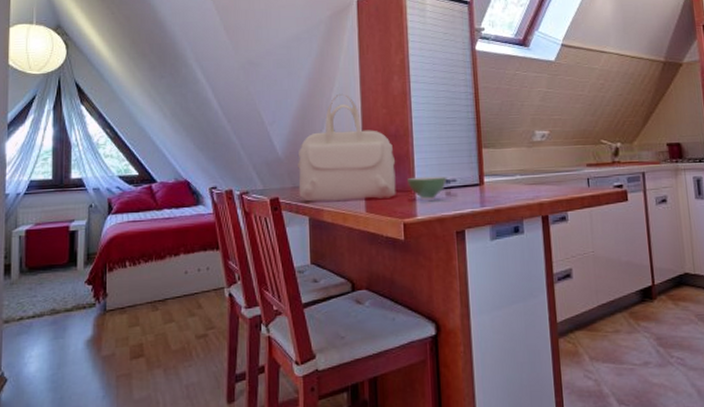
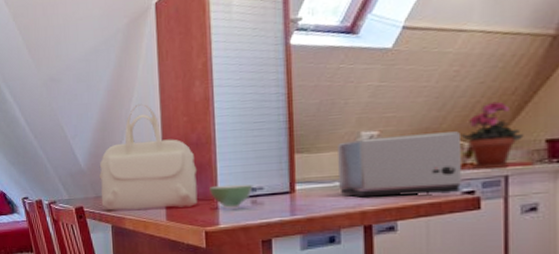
toaster: none [517,134,613,190] -> present [338,131,461,197]
potted plant: none [608,111,652,167] -> present [460,101,524,170]

